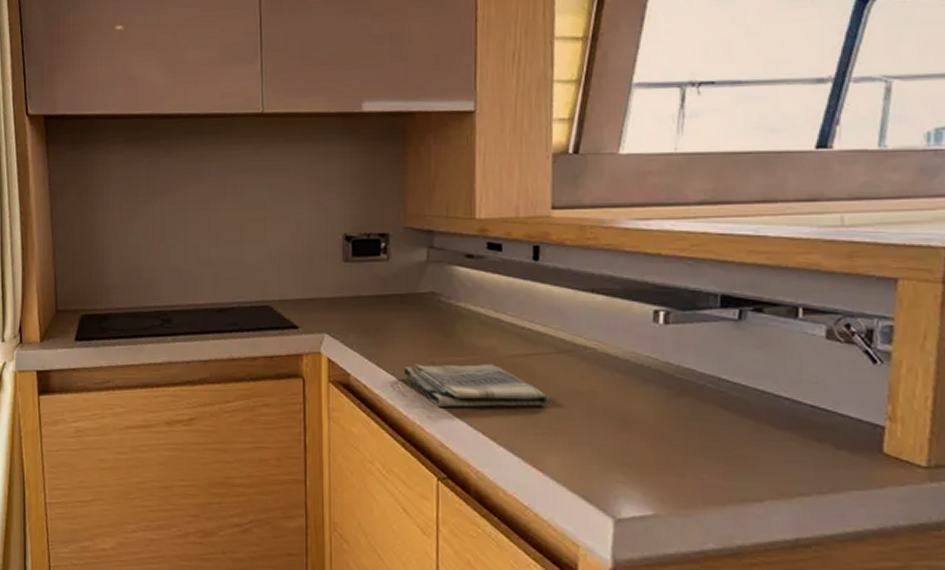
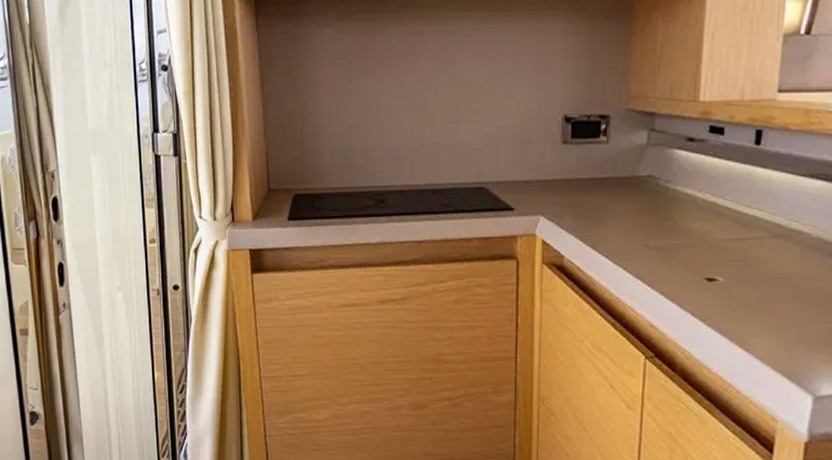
dish towel: present [403,363,551,408] -> none [617,247,761,290]

